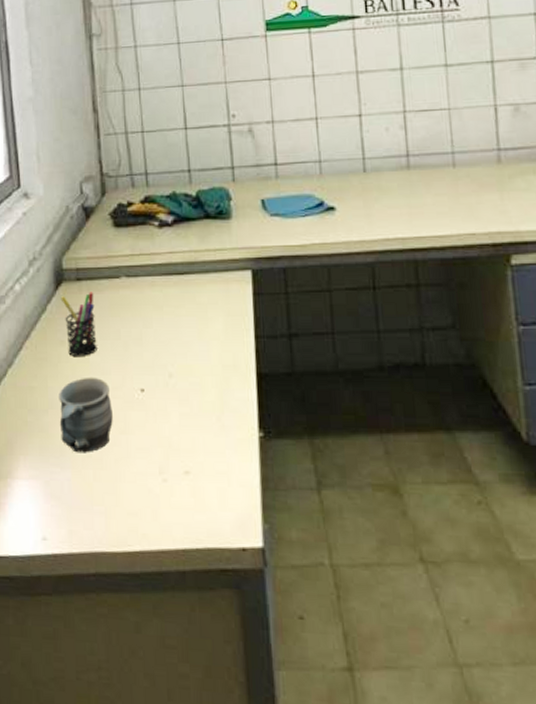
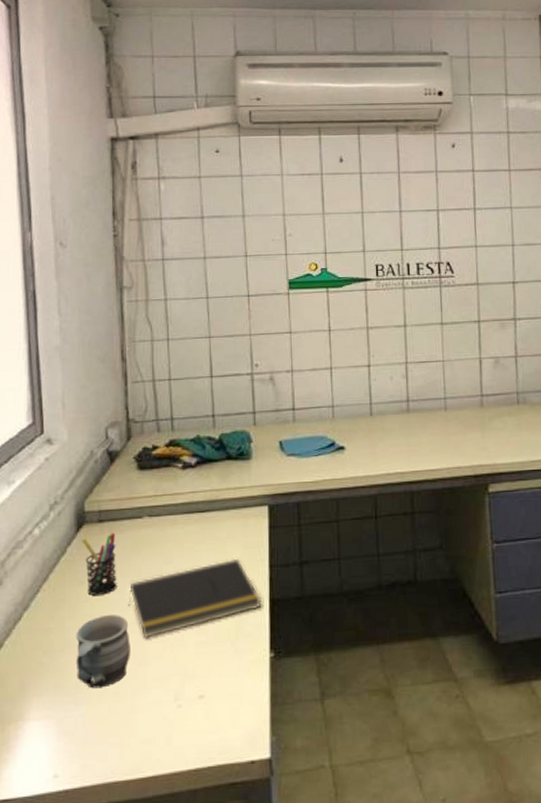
notepad: none [108,326,248,405] -> present [128,558,262,638]

